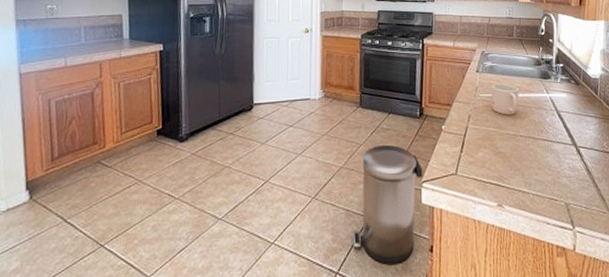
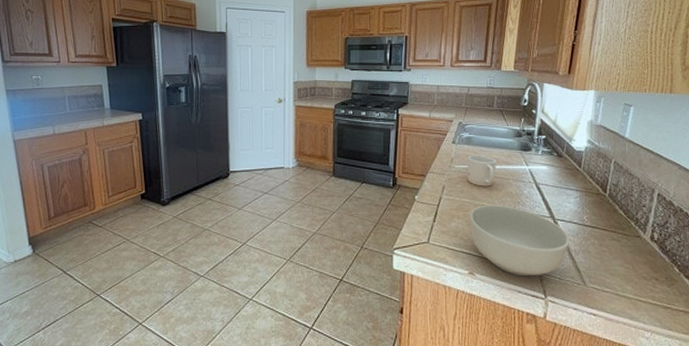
pedal bin: present [353,144,423,266] -> none [326,212,395,324]
bowl: none [496,133,593,207] -> present [470,204,571,276]

